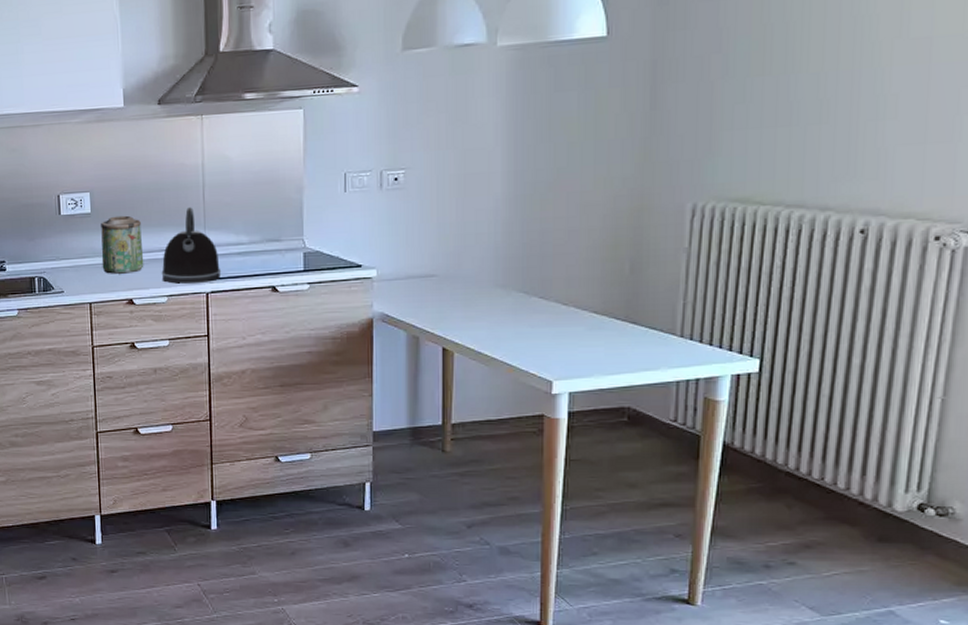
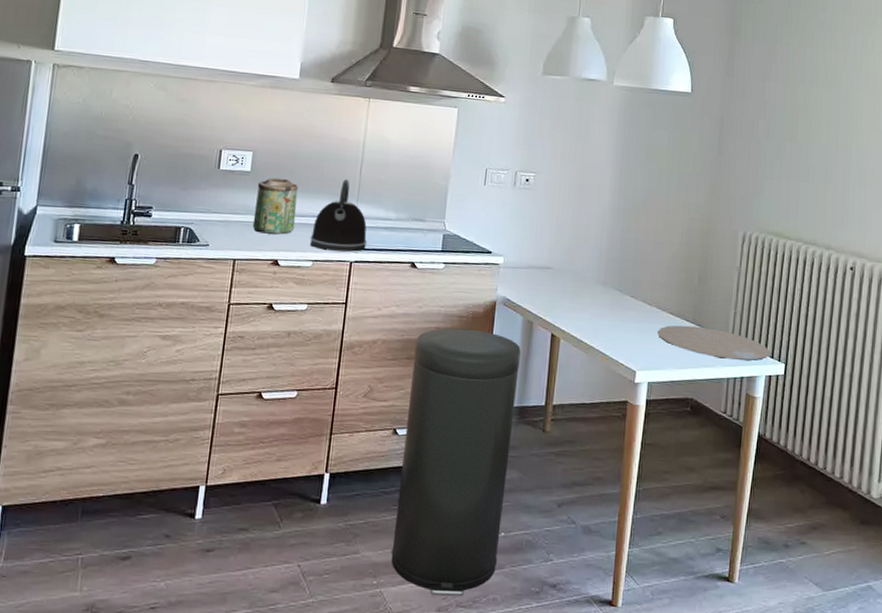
pedal bin: none [287,350,409,615] -> present [391,328,522,597]
placemat: none [578,324,737,359] -> present [657,325,770,360]

